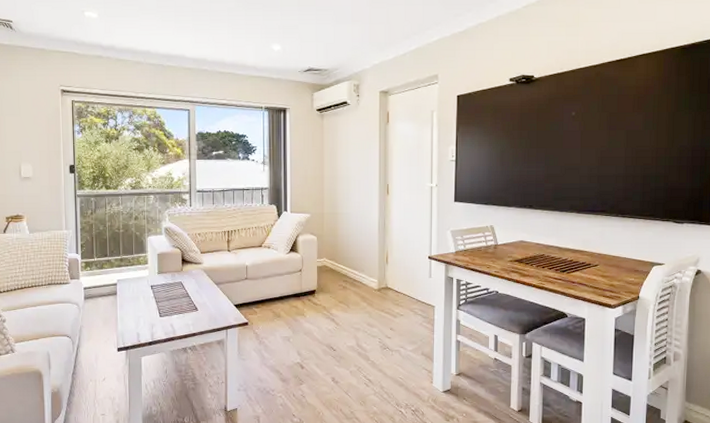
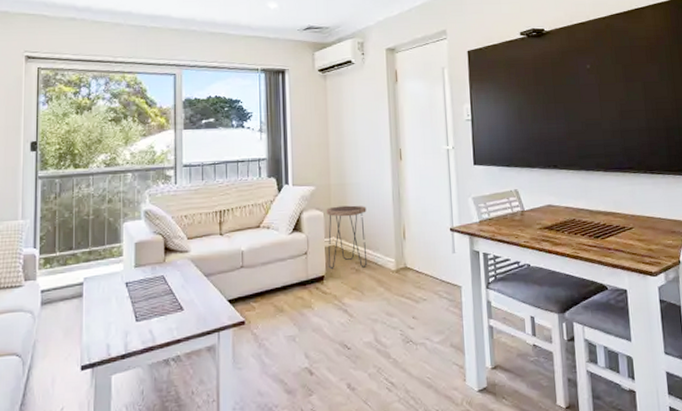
side table: none [319,232,355,285] -> present [326,205,368,269]

